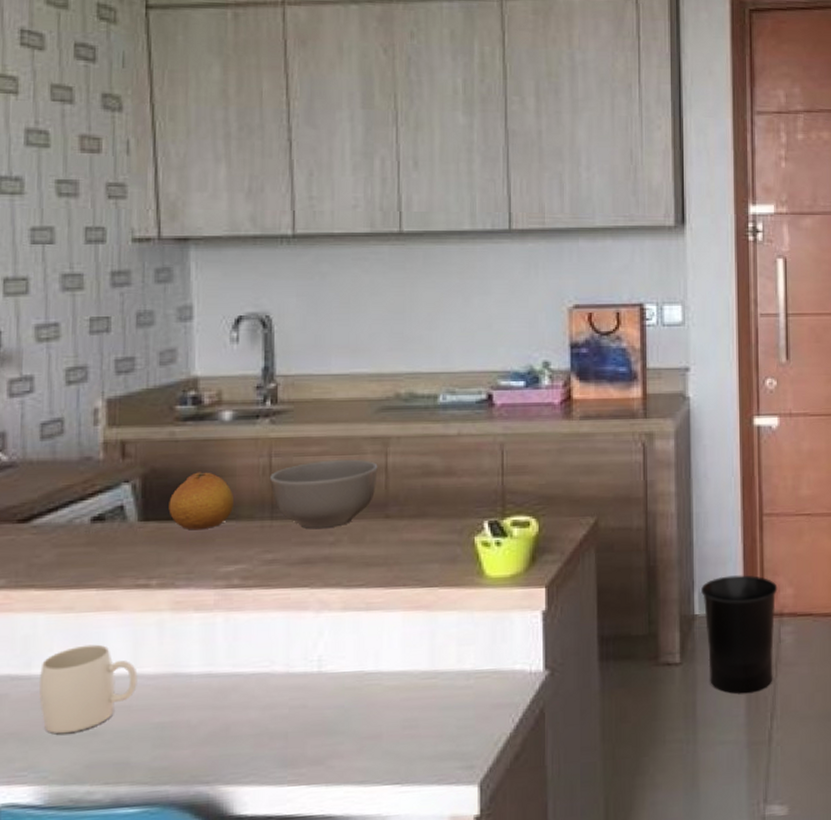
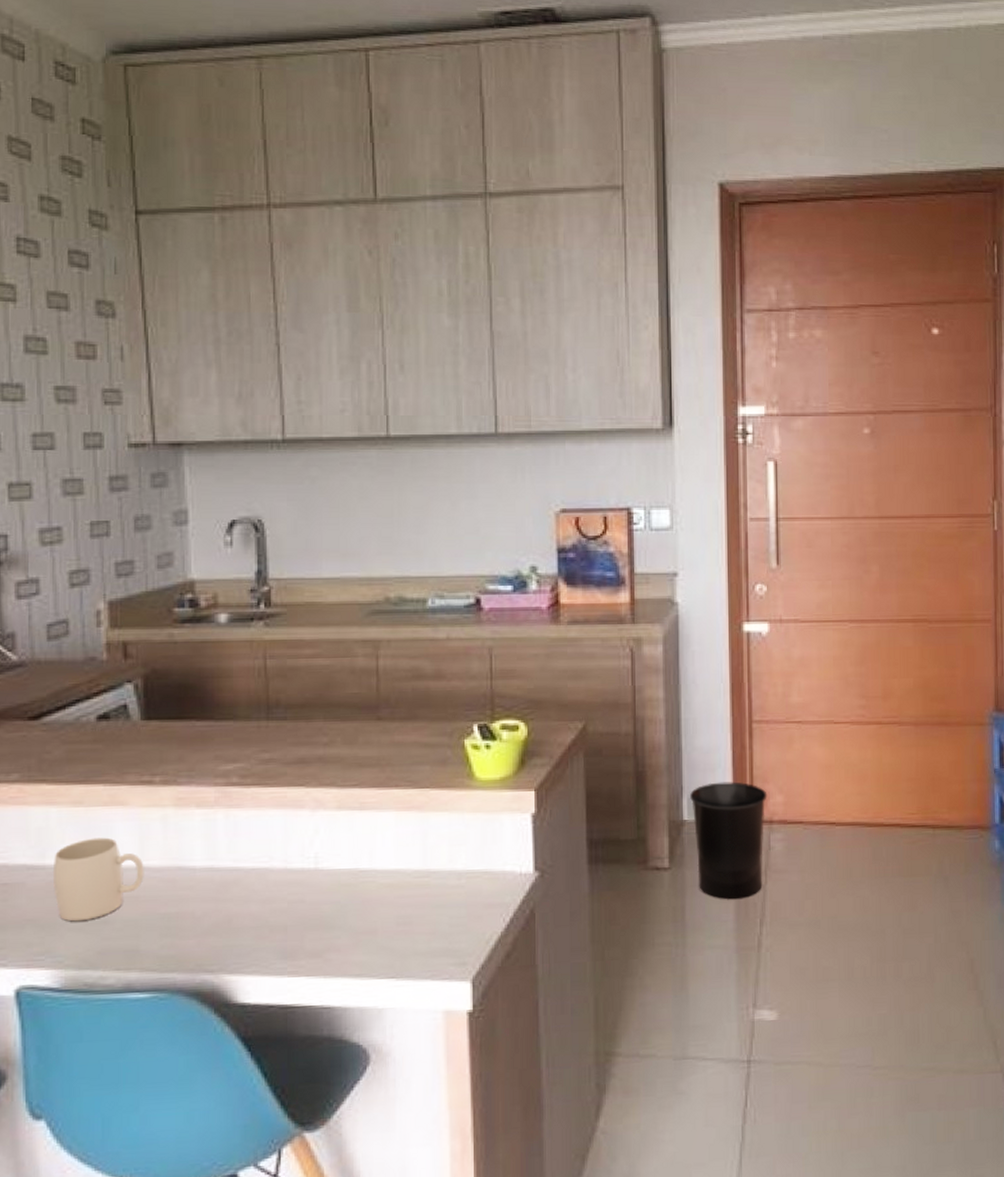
fruit: present [168,472,235,530] -> none [169,673,232,729]
bowl: present [270,459,378,530] -> none [266,662,369,730]

